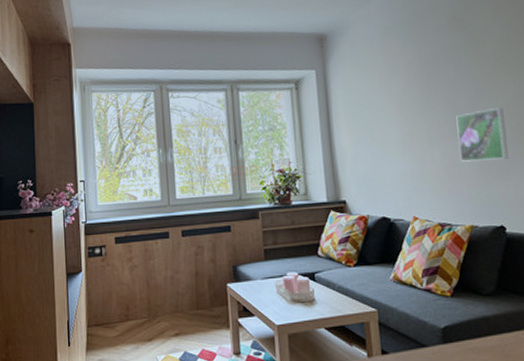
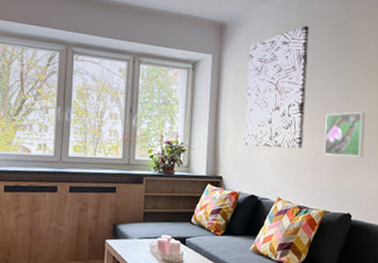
wall art: none [355,22,434,163] -> present [244,26,309,149]

